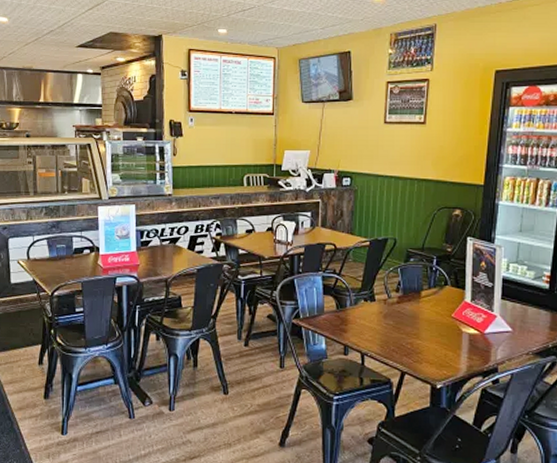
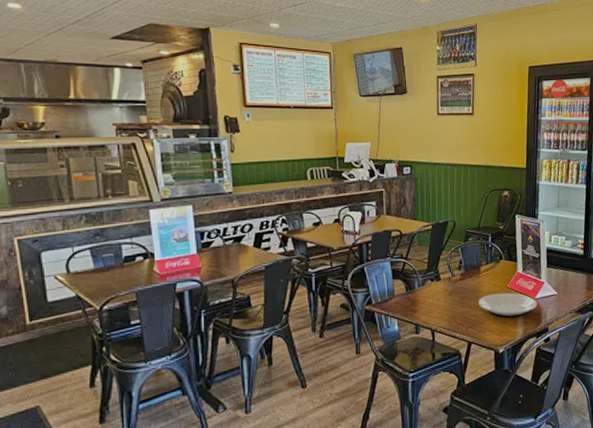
plate: none [415,322,486,351] -> present [477,293,537,318]

